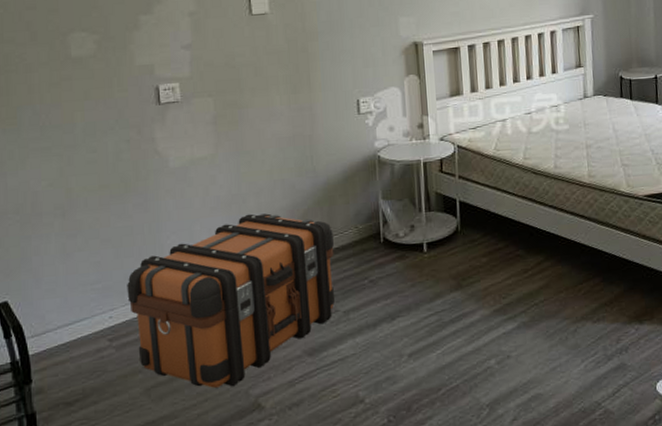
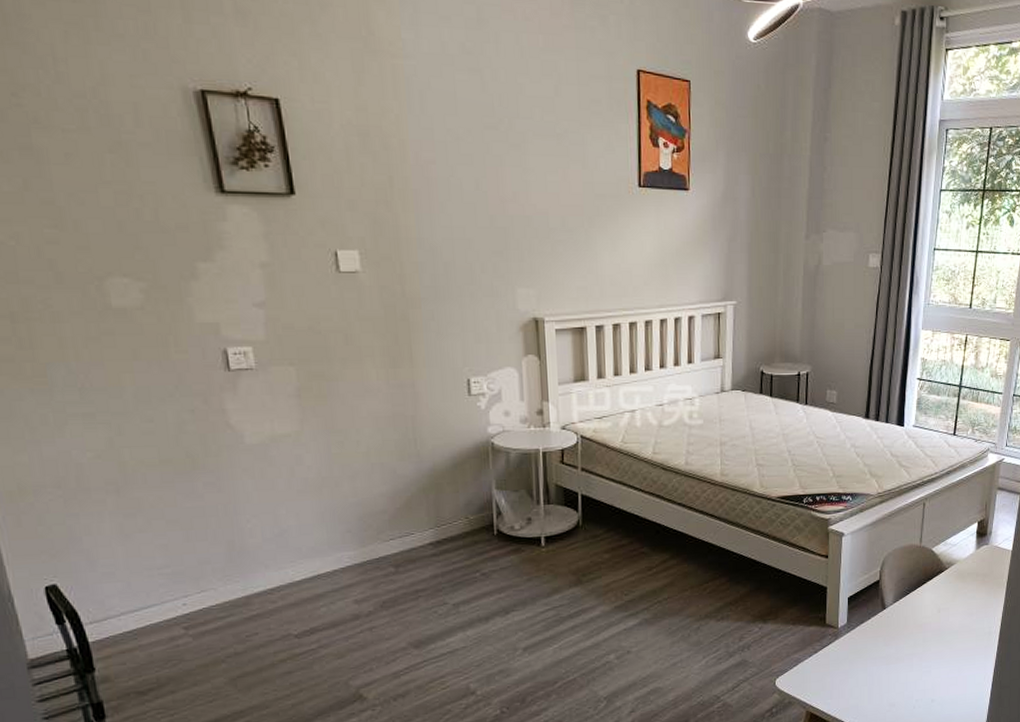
suitcase: present [127,213,334,388] -> none [201,499,443,679]

